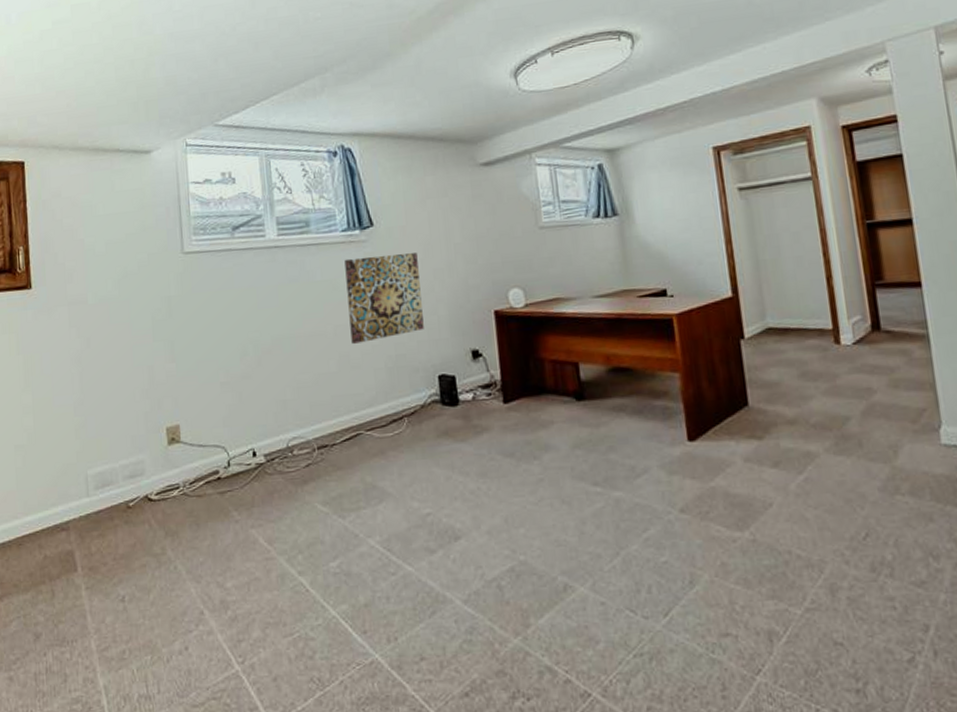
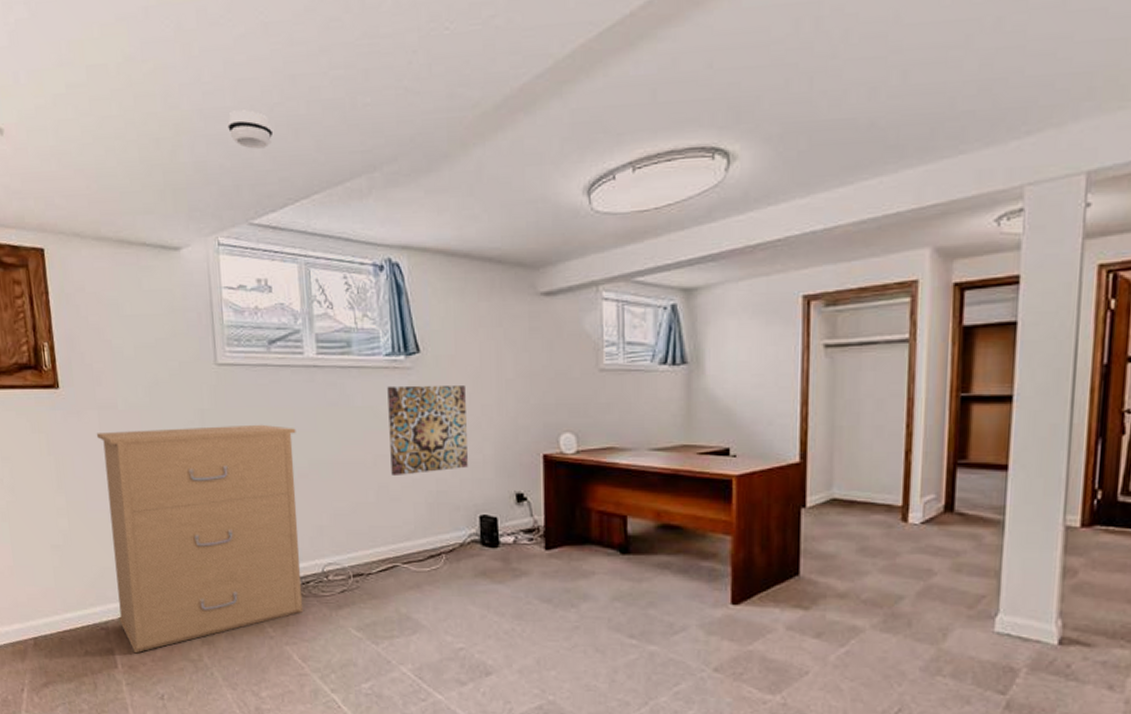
filing cabinet: none [65,305,269,553] -> present [96,424,303,654]
smoke detector: none [195,30,236,62] -> present [227,110,274,149]

